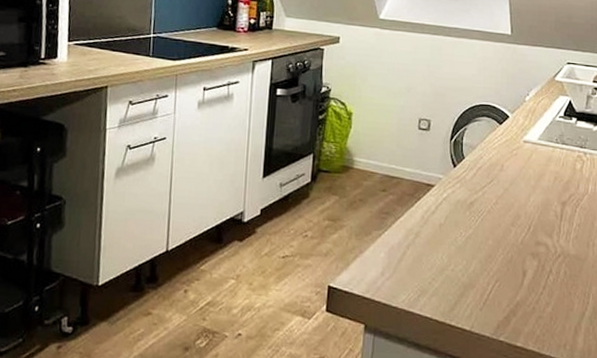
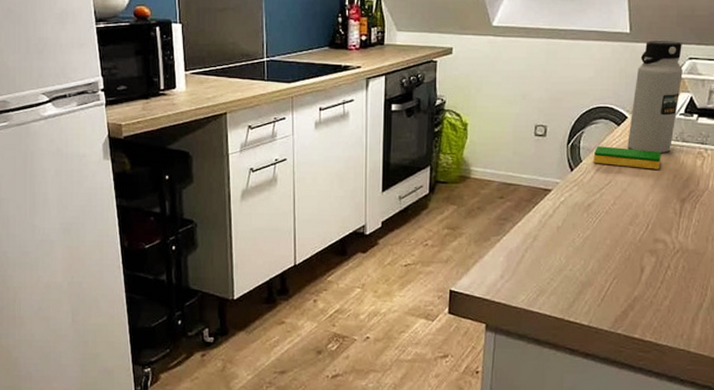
dish sponge: none [476,144,542,171] -> present [593,146,661,169]
water bottle: none [509,43,561,154] -> present [627,40,683,153]

